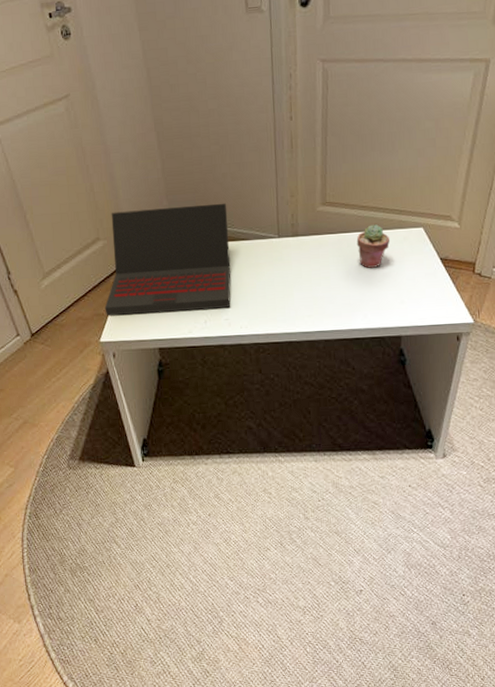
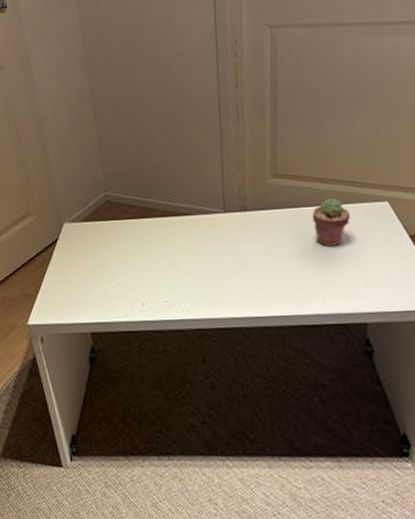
laptop: present [104,203,231,317] -> none [33,175,172,297]

